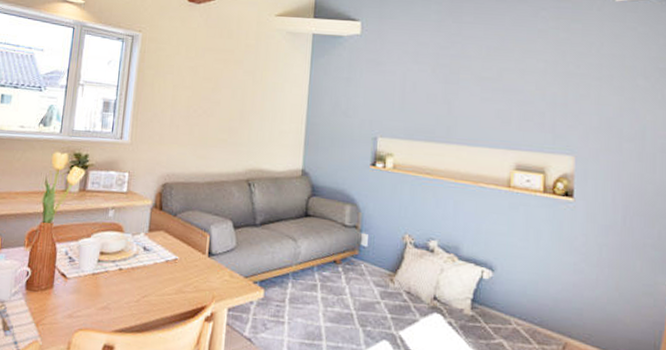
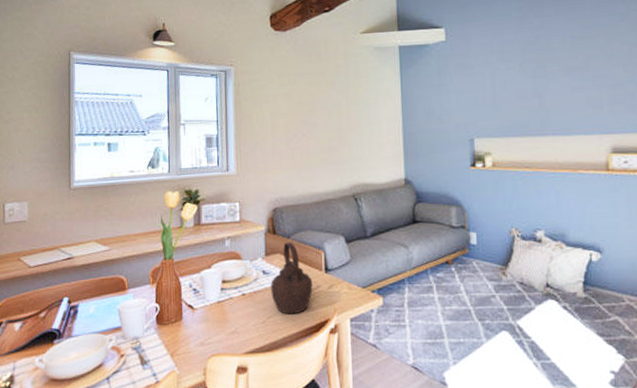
teapot: none [149,220,194,297] -> present [271,242,313,314]

